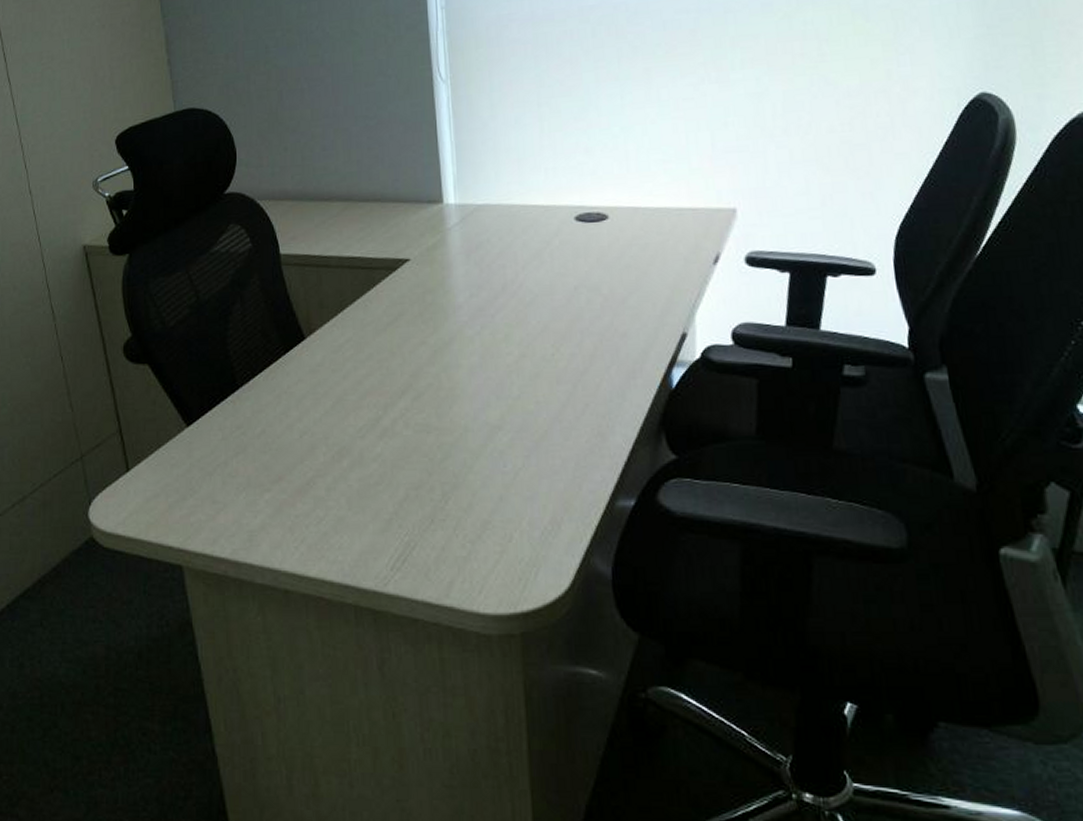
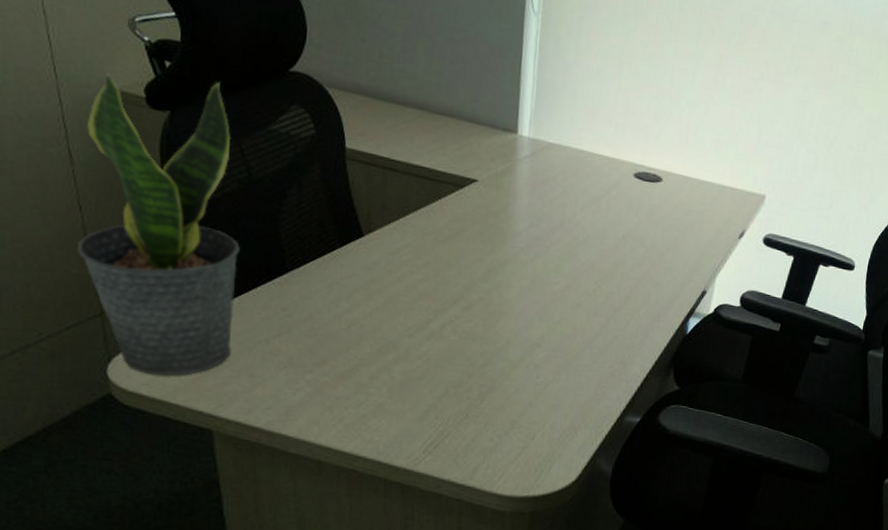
potted plant: none [60,217,194,512] -> present [76,72,240,376]

